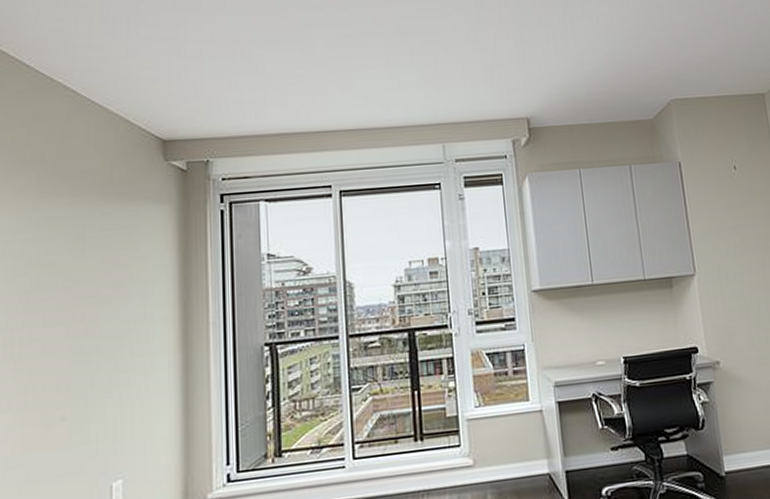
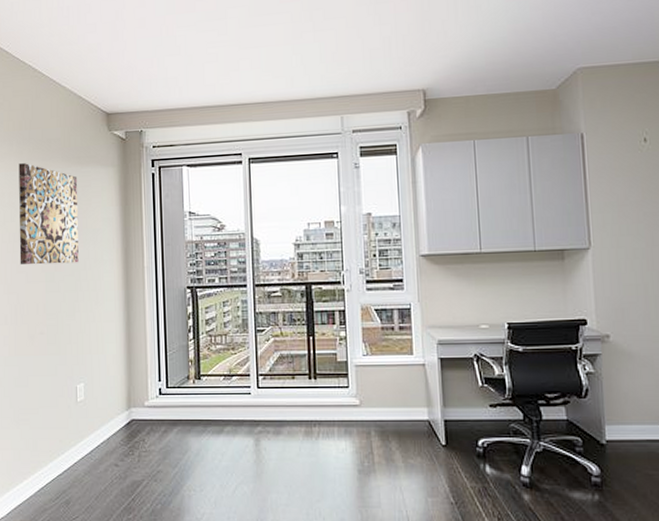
wall art: none [34,201,121,330] -> present [18,163,79,265]

